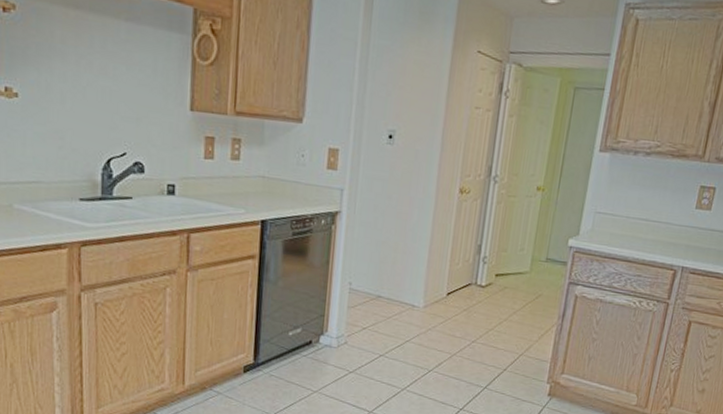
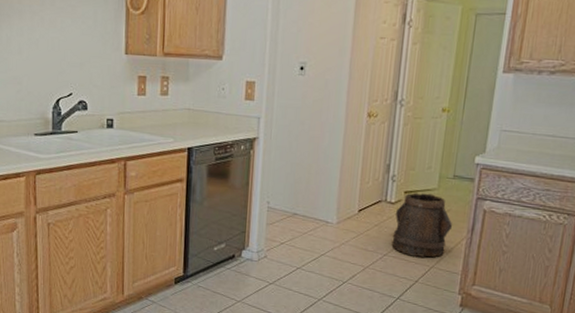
bucket: none [480,275,544,345] -> present [392,192,453,258]

